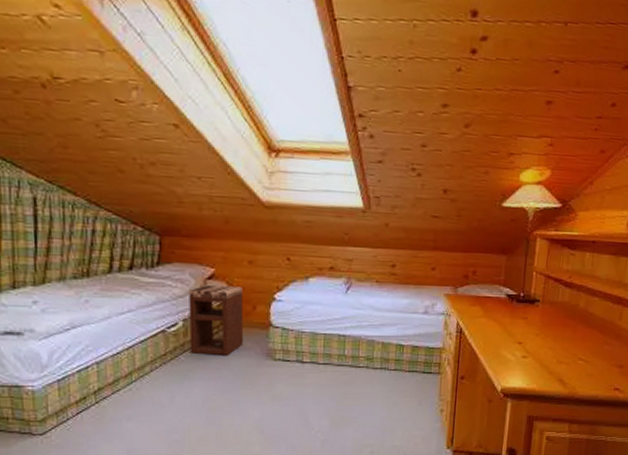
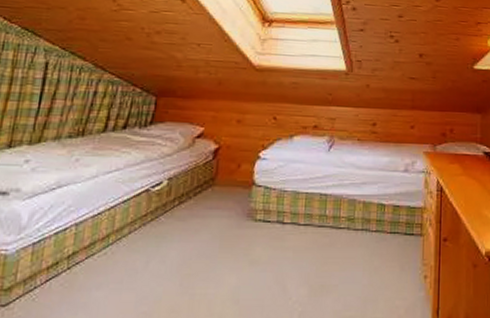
nightstand: present [189,285,244,355] -> none [171,144,229,216]

